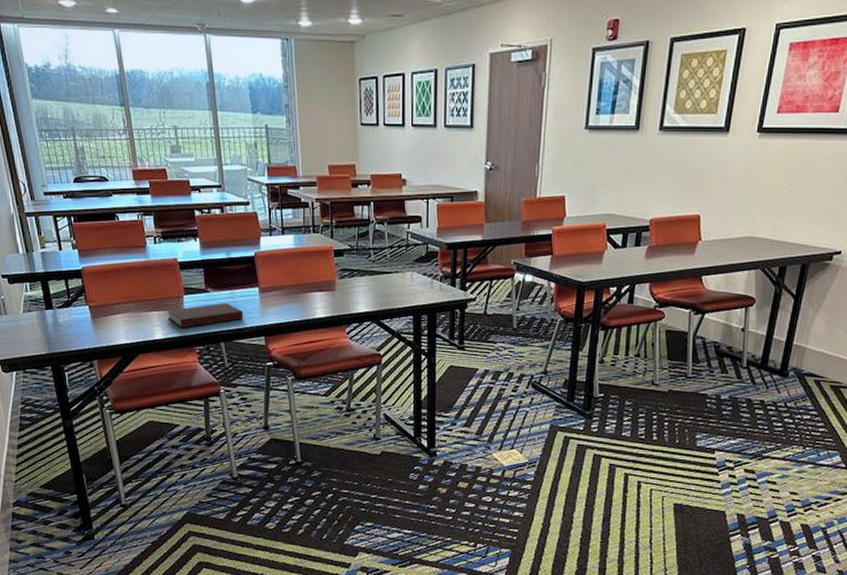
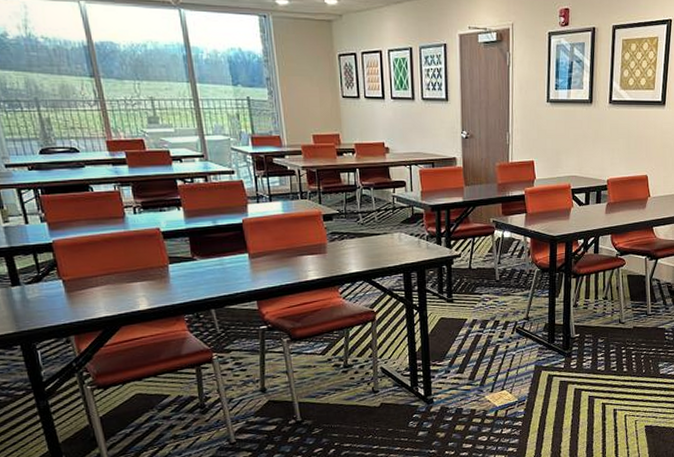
notebook: present [167,302,244,329] -> none [151,269,235,298]

